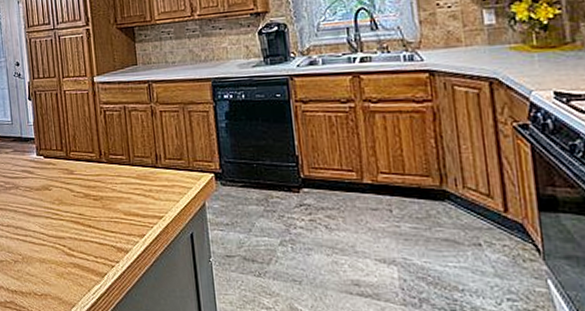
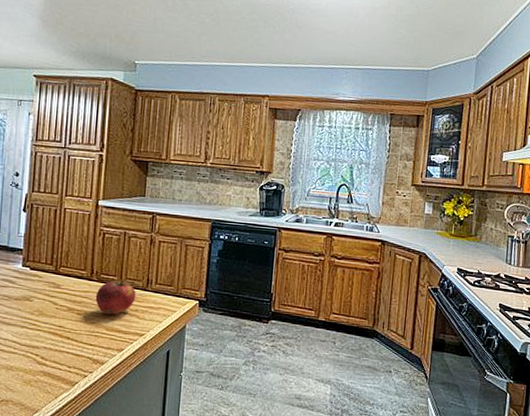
fruit: none [107,158,148,198] -> present [95,279,136,315]

